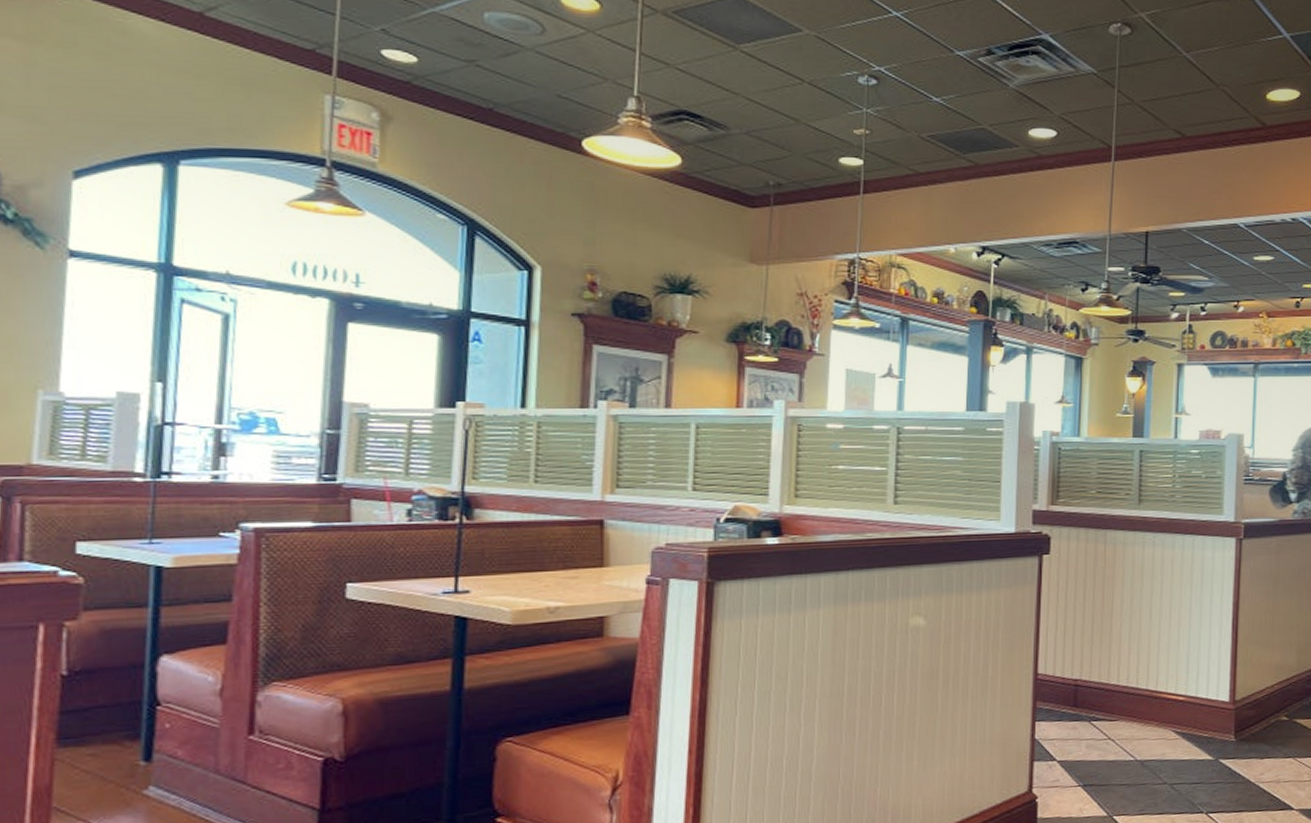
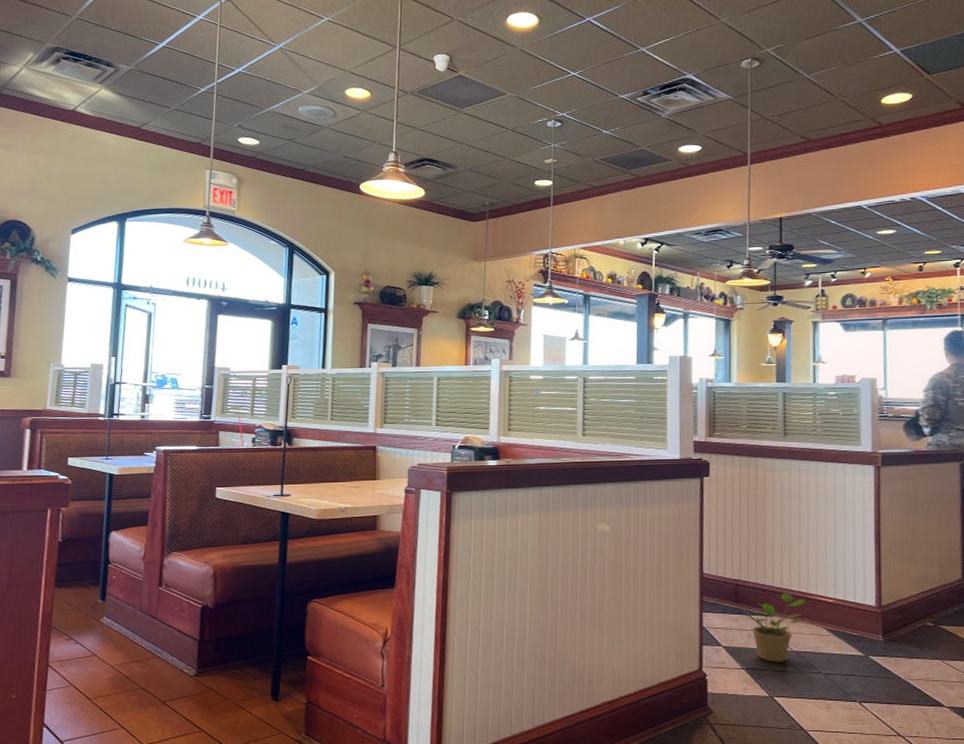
potted plant: none [1088,692,1155,776] -> present [748,593,807,662]

